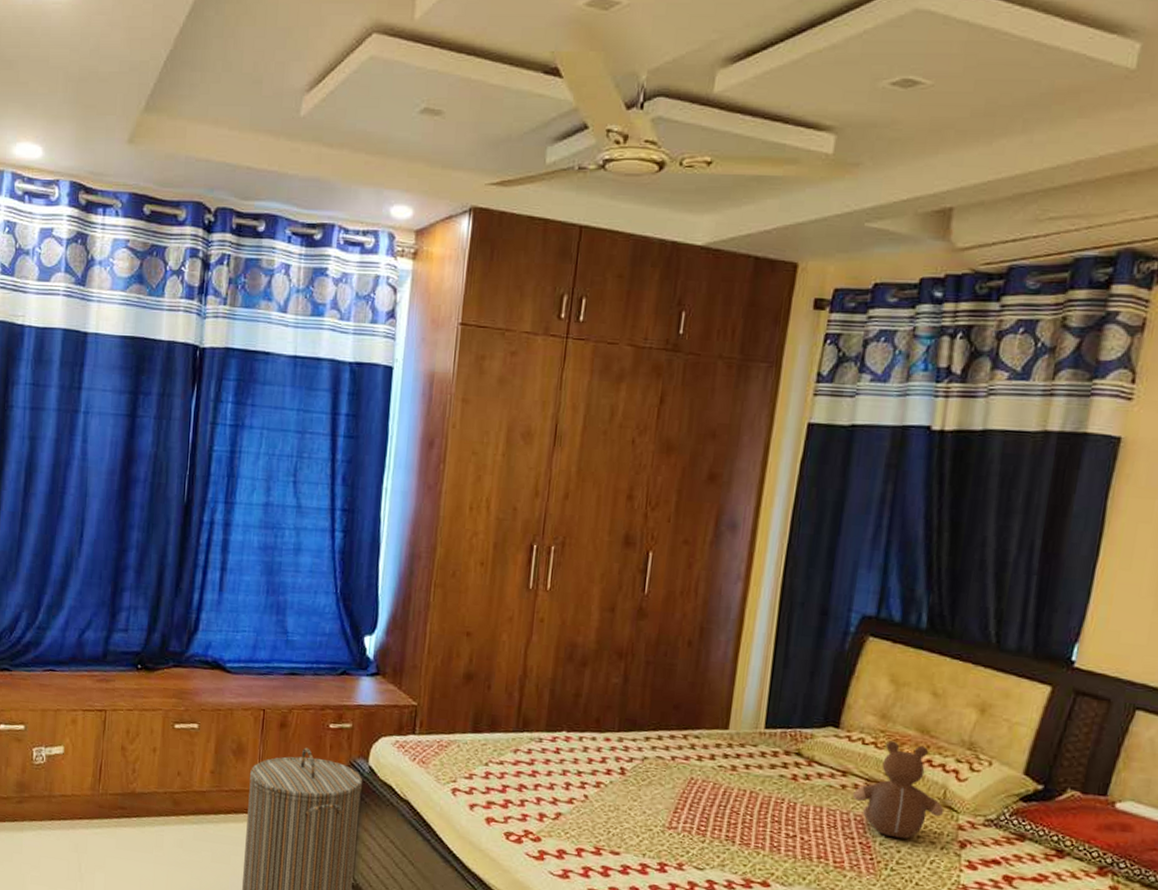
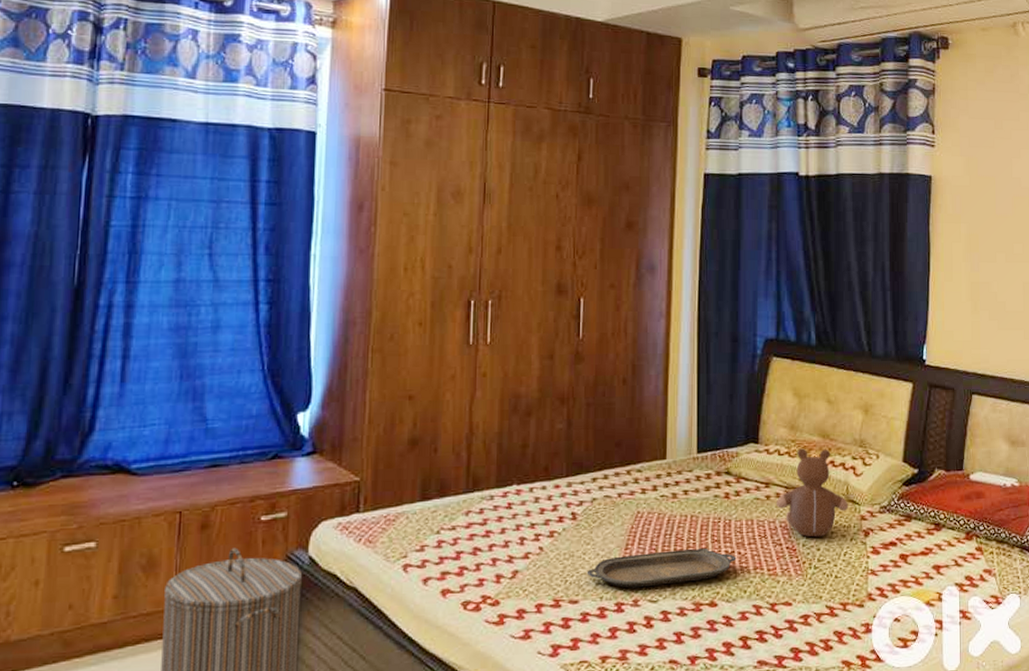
serving tray: none [631,818,799,858] -> present [586,547,737,589]

